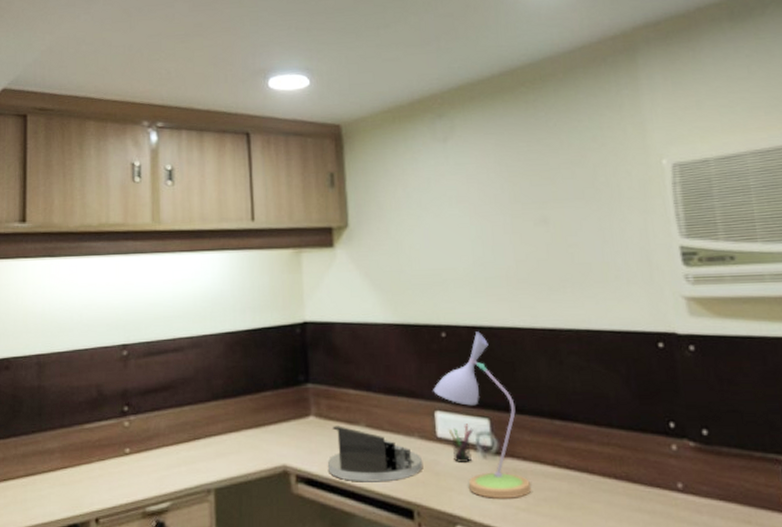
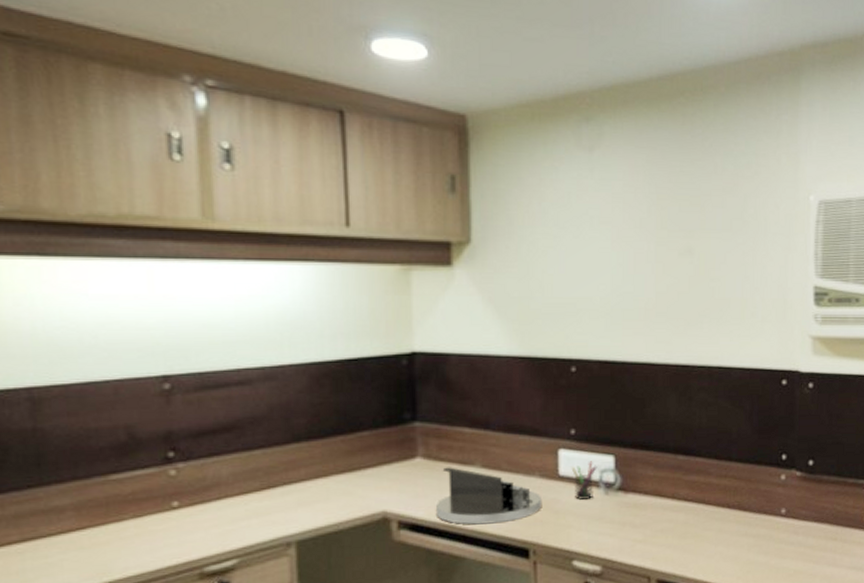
desk lamp: present [433,331,532,498] -> none [558,366,650,533]

